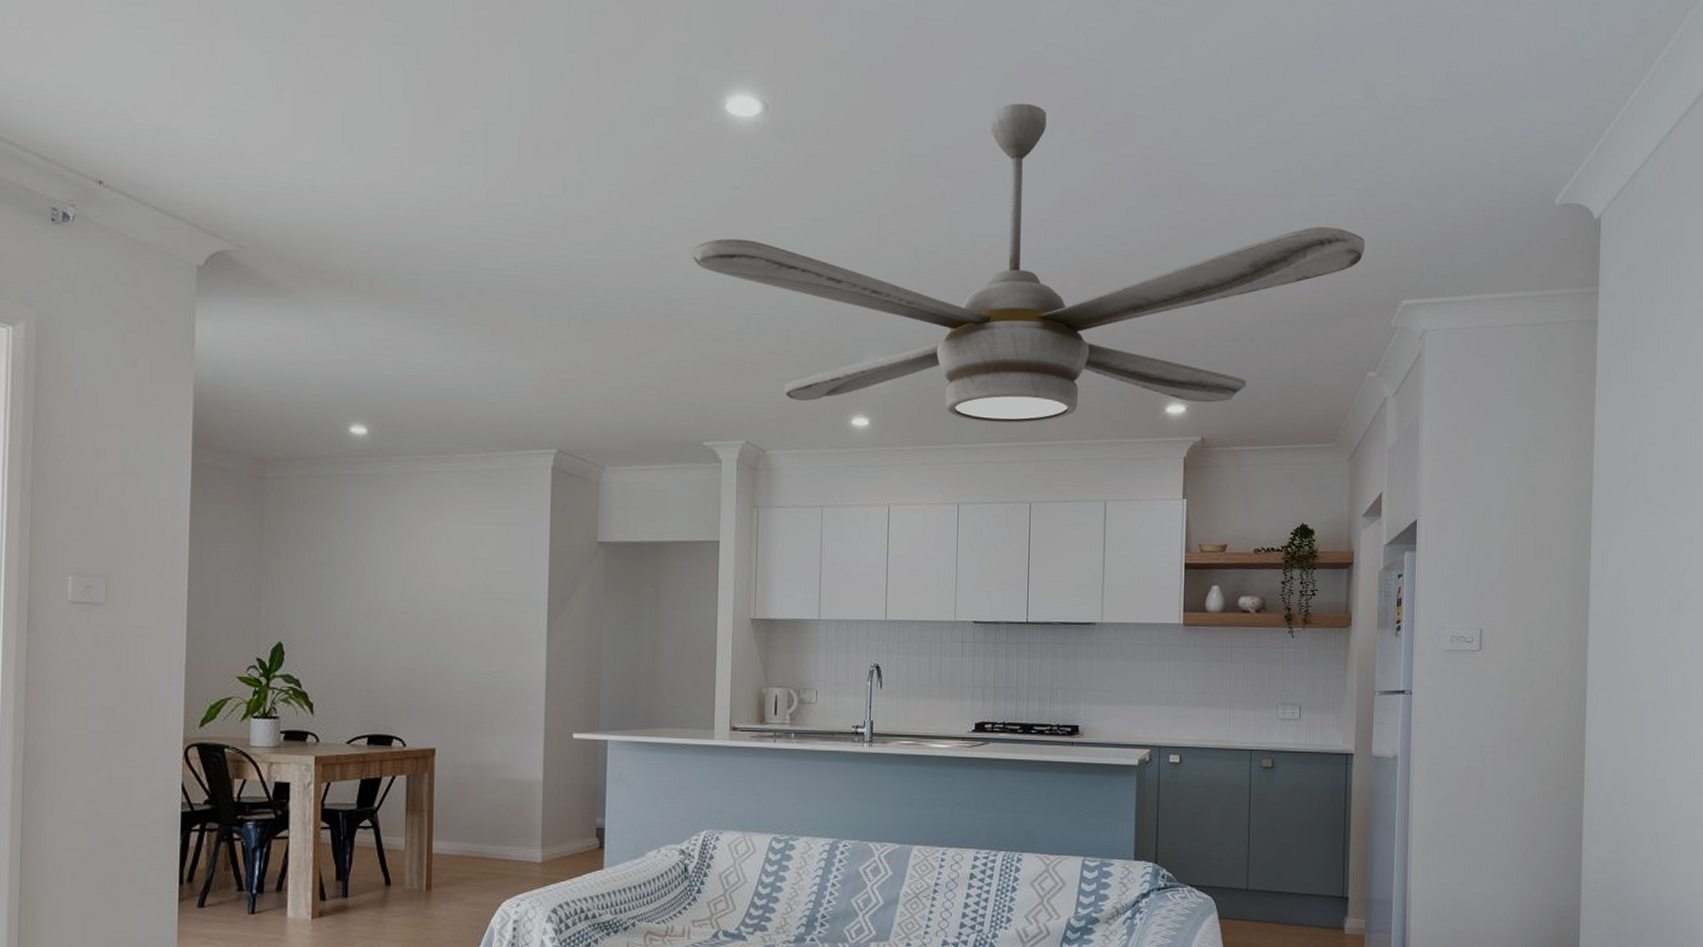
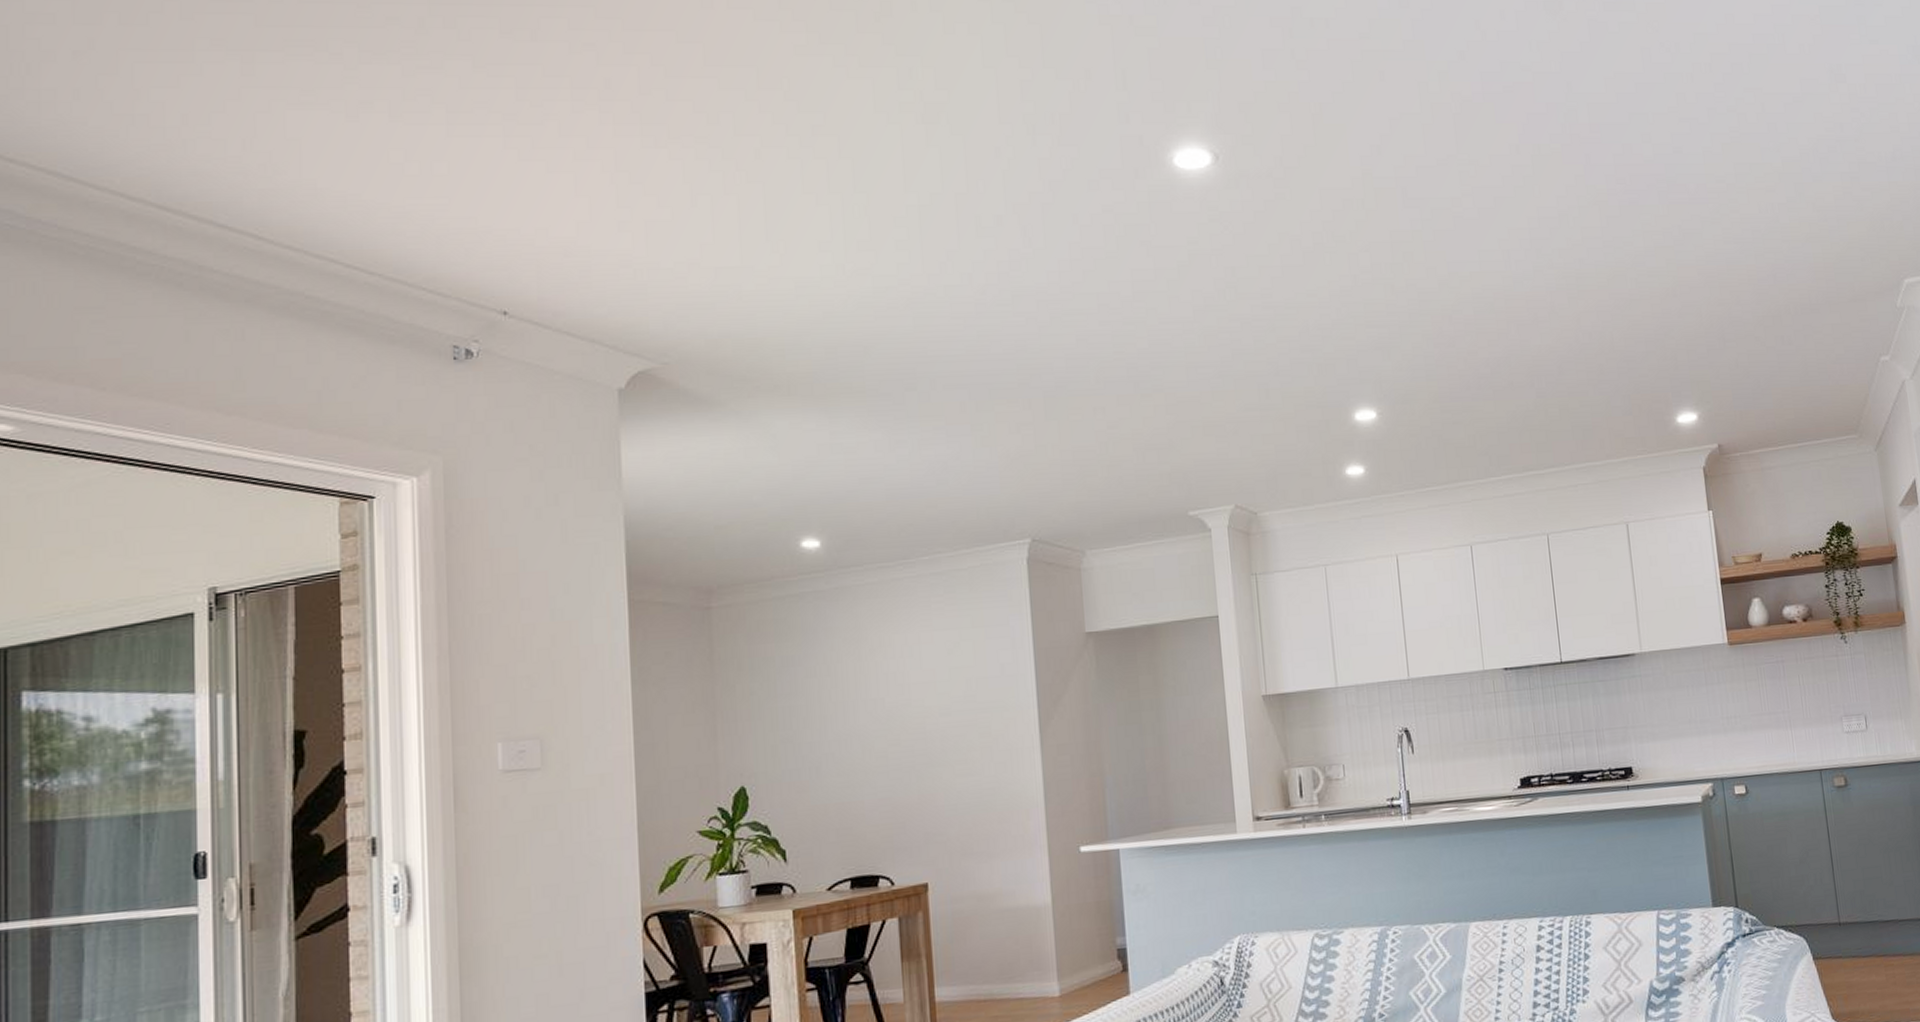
ceiling fan: present [689,103,1366,424] -> none [1152,124,1858,457]

